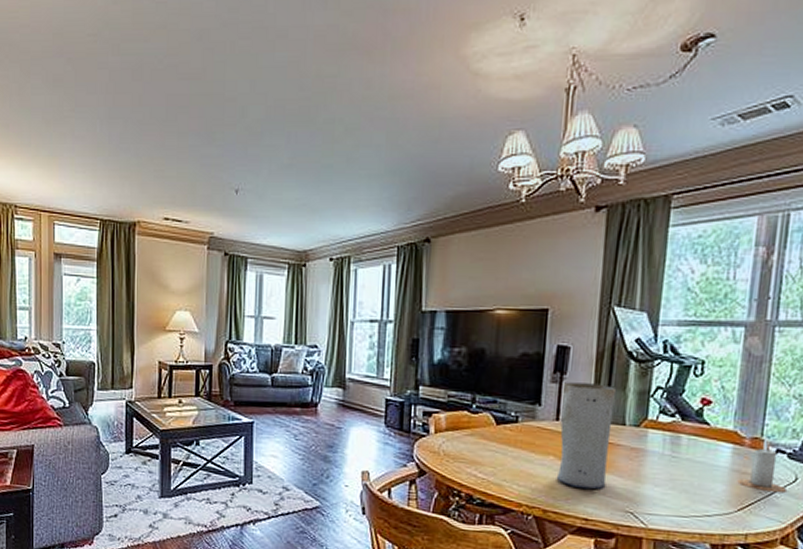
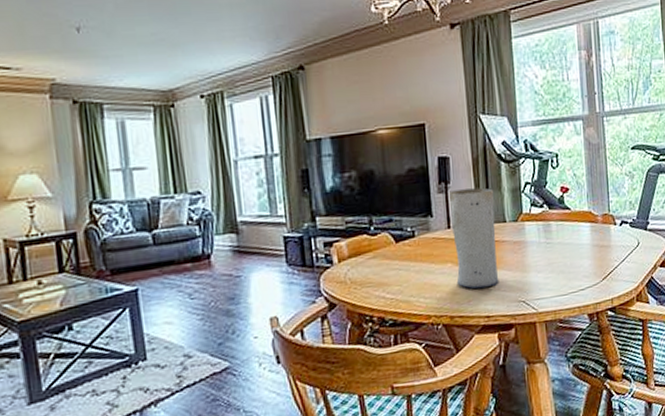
candle: present [737,436,786,494] -> none [598,211,633,259]

